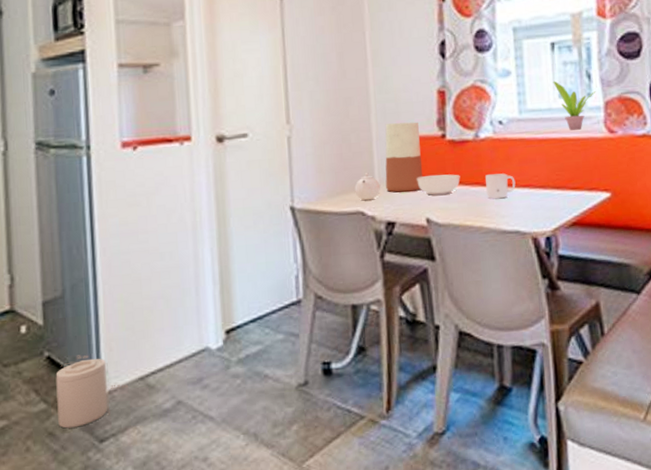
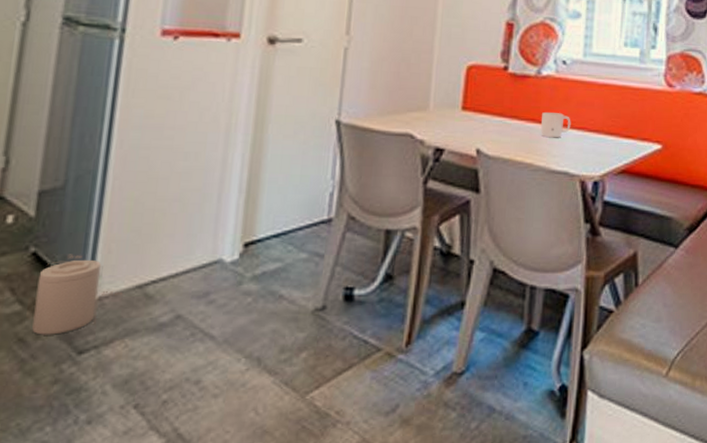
teapot: present [354,173,380,201] -> none [407,95,434,124]
vase: present [385,122,423,193] -> none [440,48,482,120]
bowl: present [417,174,461,196] -> none [472,105,517,127]
potted plant: present [553,81,596,131] -> none [620,29,661,80]

